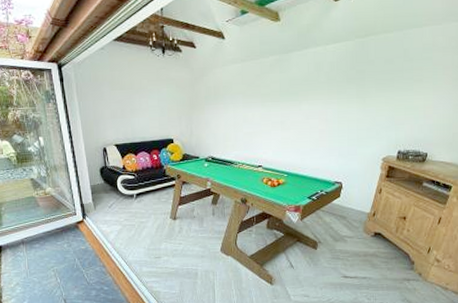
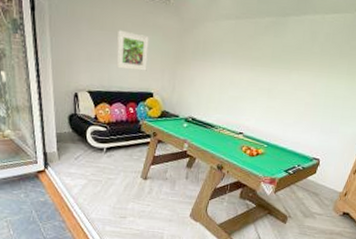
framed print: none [136,87,165,121] -> present [116,30,149,71]

